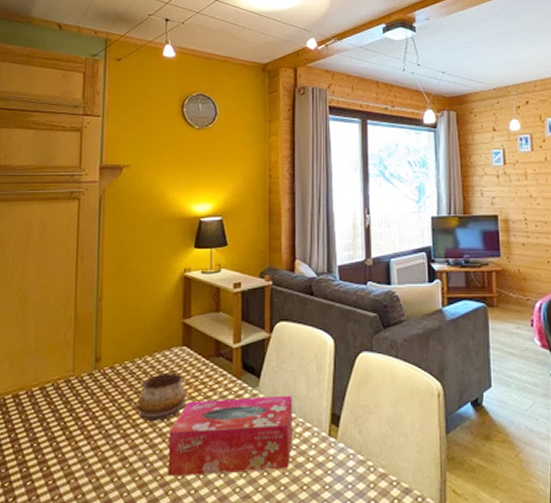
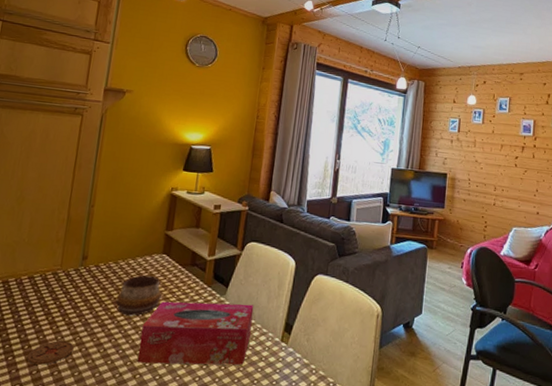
coaster: none [47,457,97,488] -> present [27,340,74,365]

